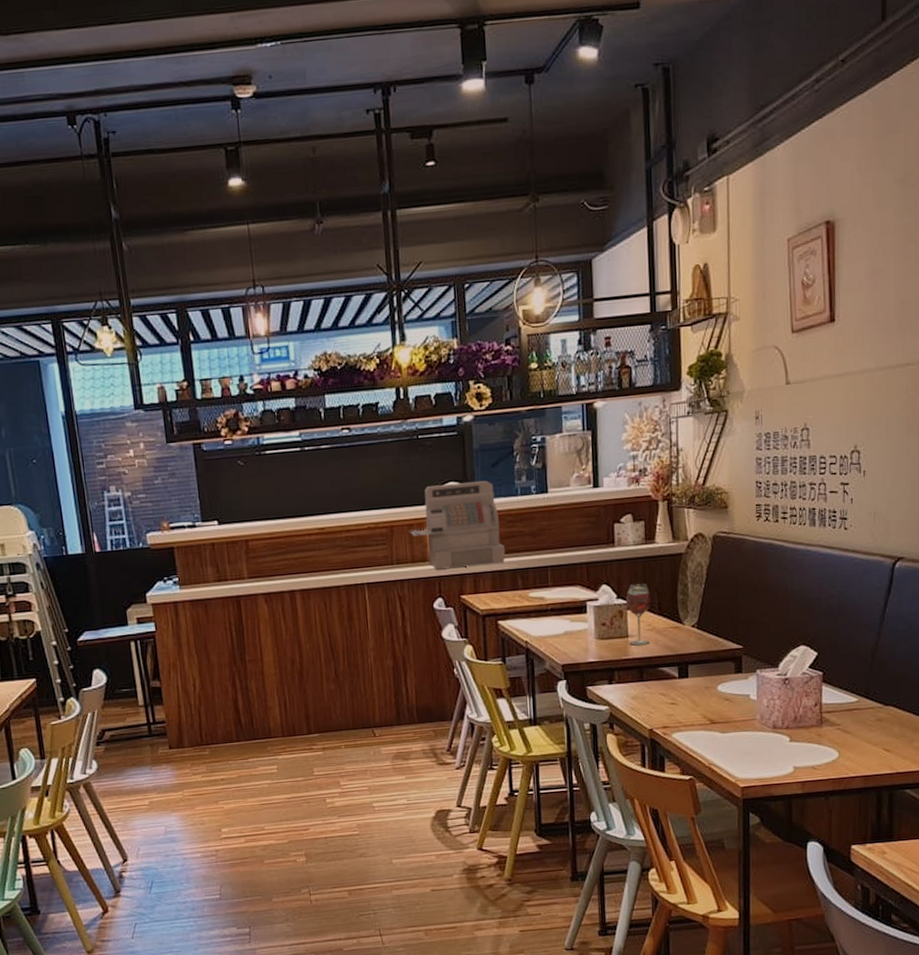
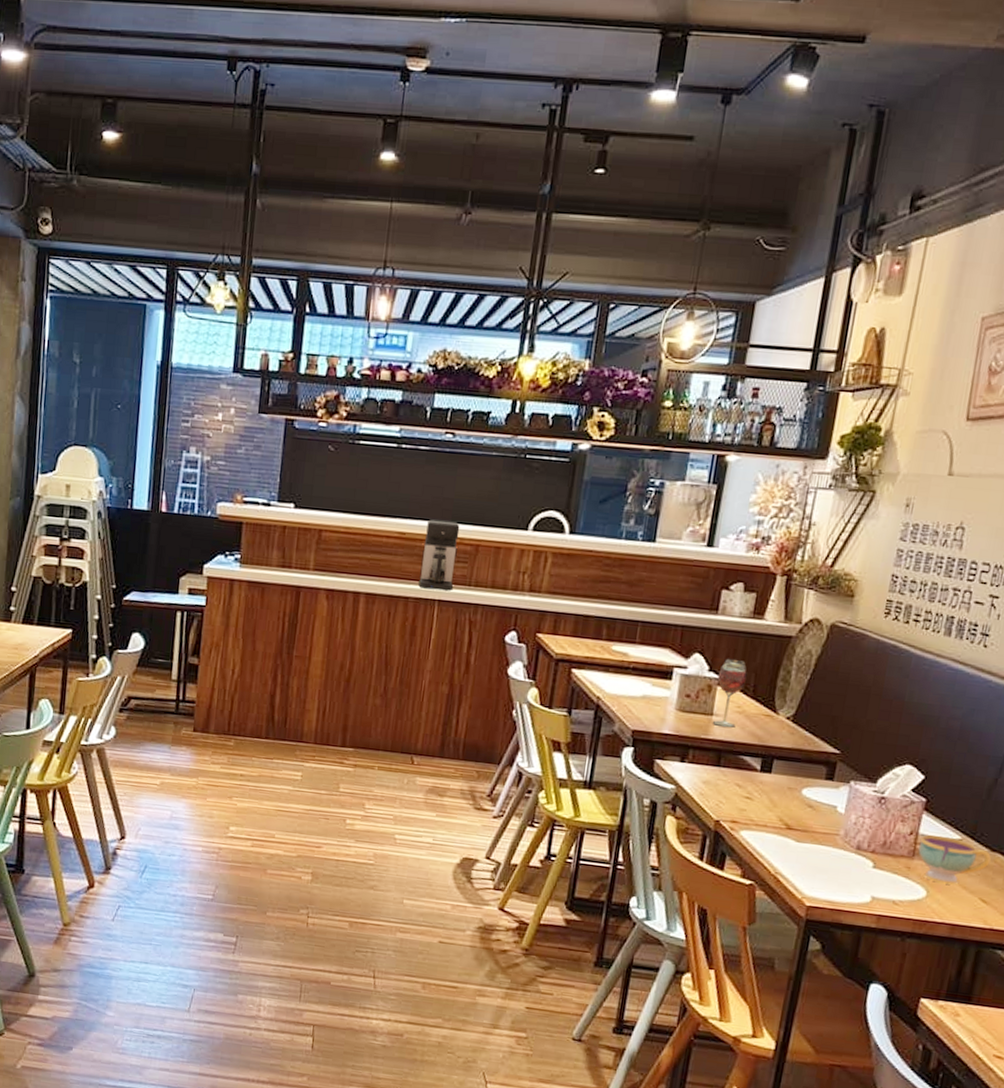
coffee maker: none [342,509,377,576] -> present [419,519,460,591]
cash register: present [408,480,506,570] -> none [494,510,597,609]
teacup: none [824,701,885,743] -> present [918,835,991,885]

